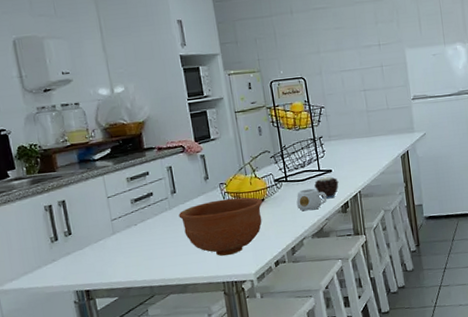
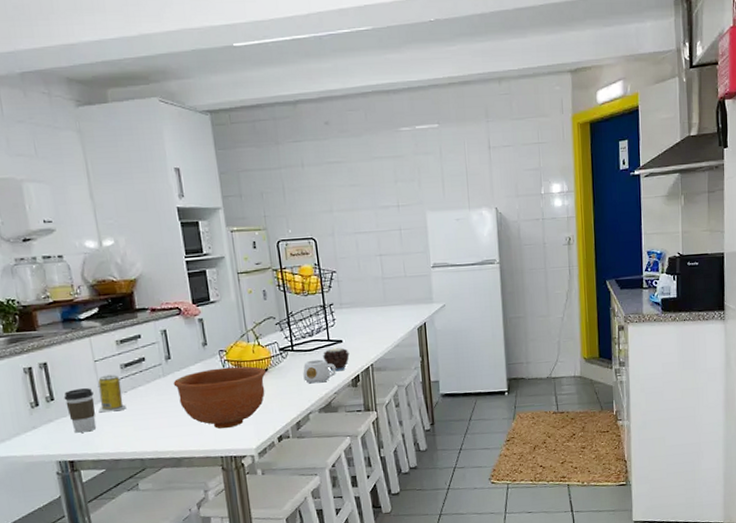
coffee cup: none [80,222,110,264] -> present [64,388,97,433]
beverage can: none [111,209,137,245] -> present [98,374,127,413]

